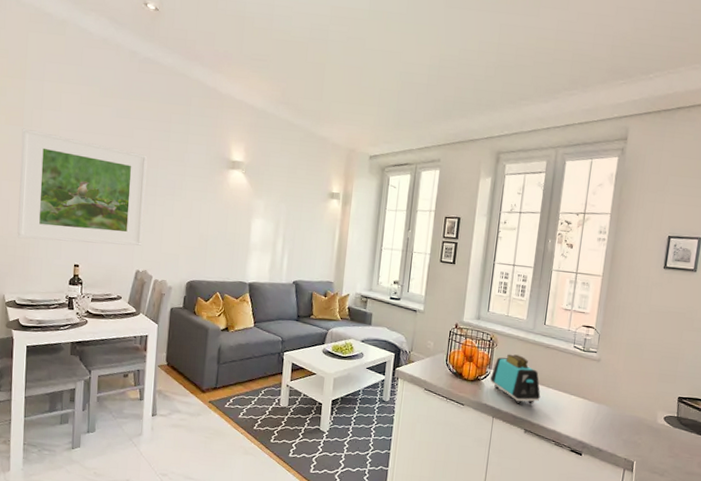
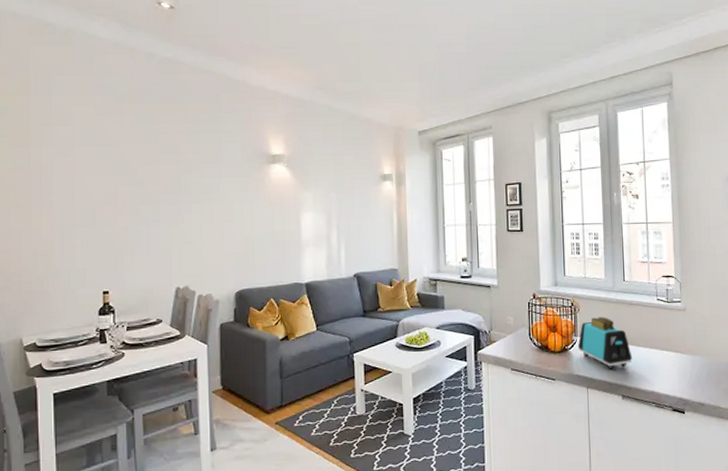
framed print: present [17,128,148,246] -> none [29,148,179,271]

